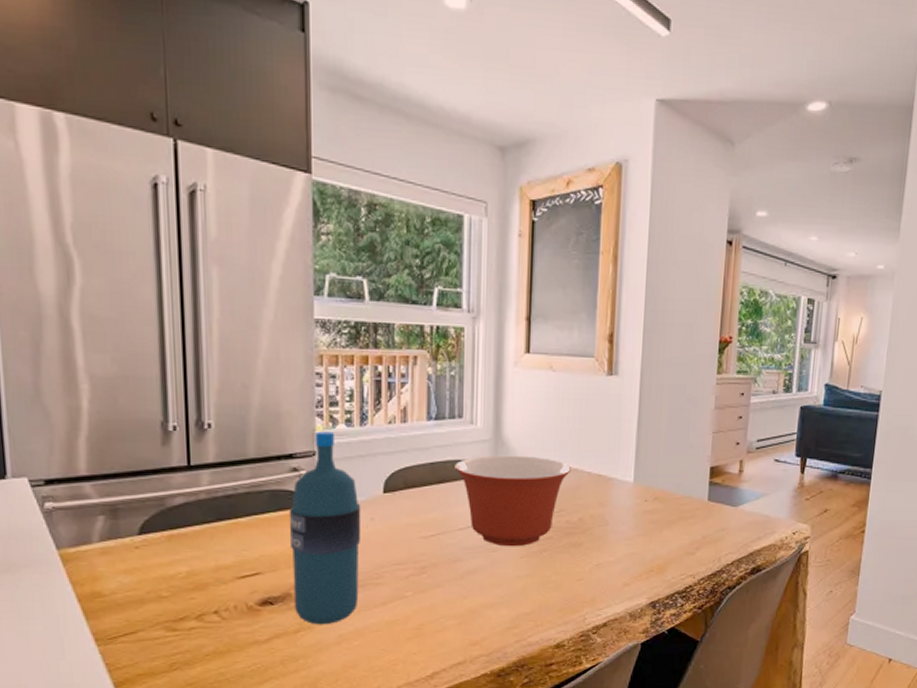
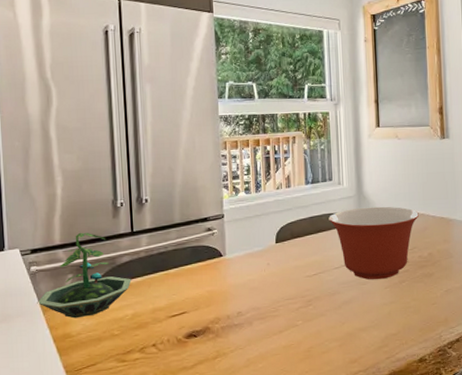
terrarium: none [54,461,187,573] -> present [37,232,132,319]
water bottle: present [288,431,361,625] -> none [205,198,261,352]

